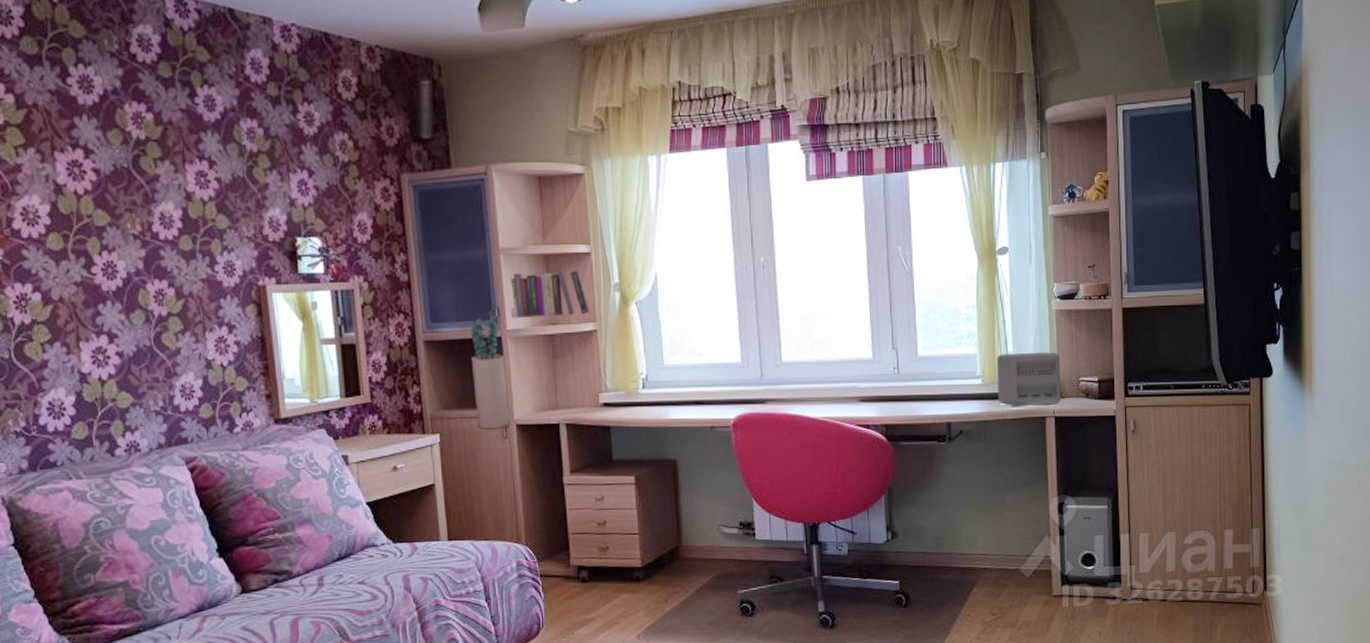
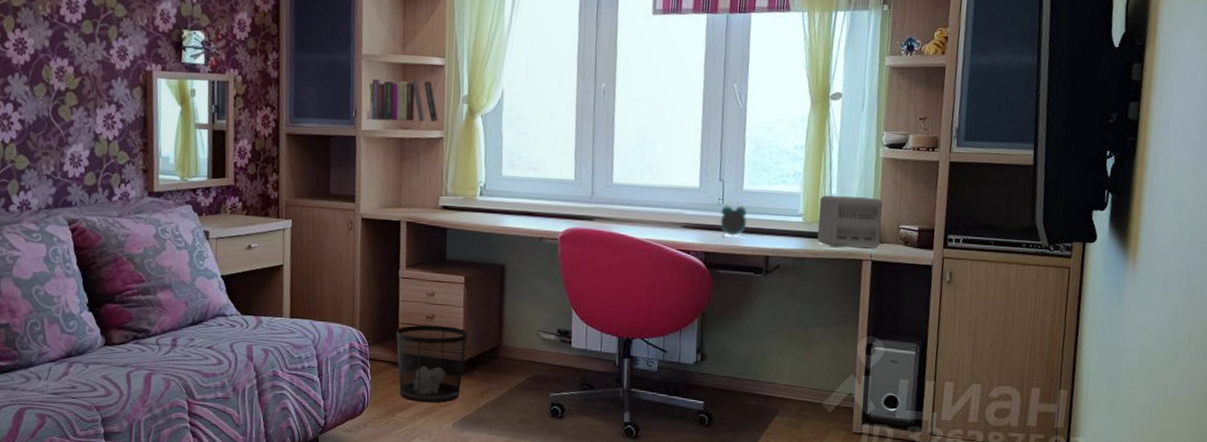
vase: present [470,304,510,431] -> none [326,106,357,222]
waste bin: none [565,531,645,616] -> present [395,325,469,403]
alarm clock: none [897,369,925,408] -> present [720,201,747,238]

